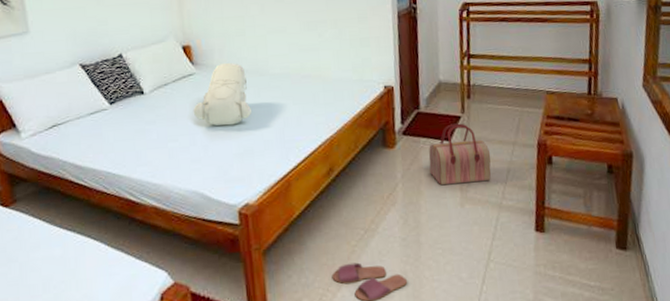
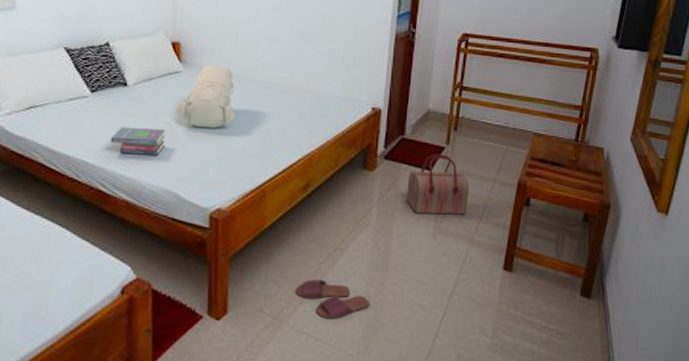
books: none [133,132,187,161] -> present [110,127,166,157]

